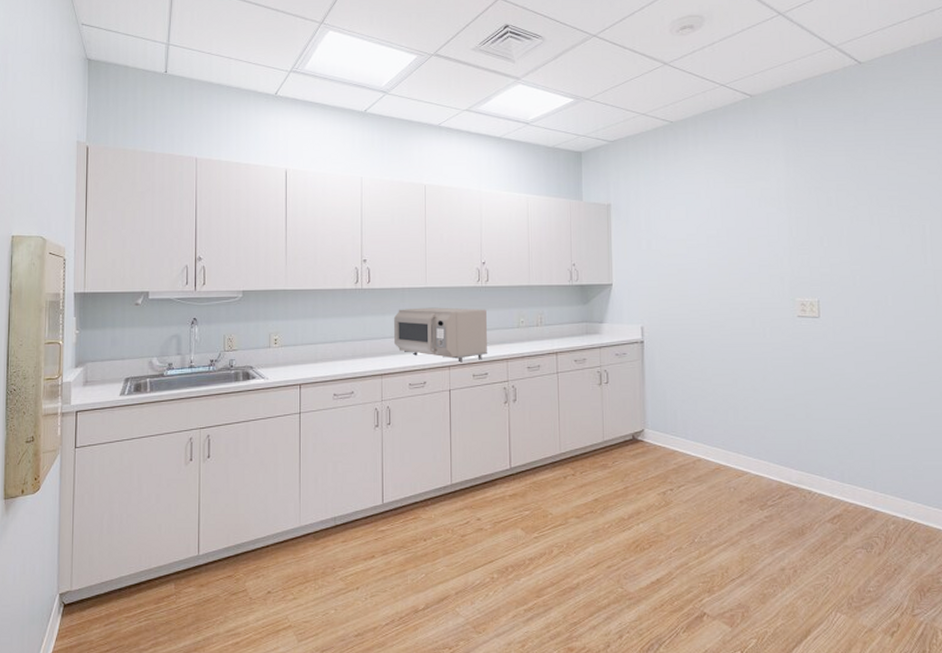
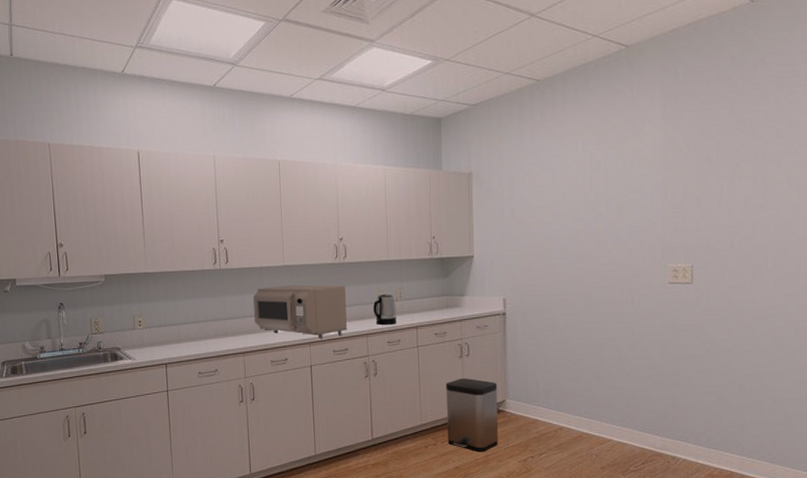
kettle: none [514,318,537,350] -> present [373,293,397,325]
pedal bin: none [585,406,637,484] -> present [445,378,498,453]

